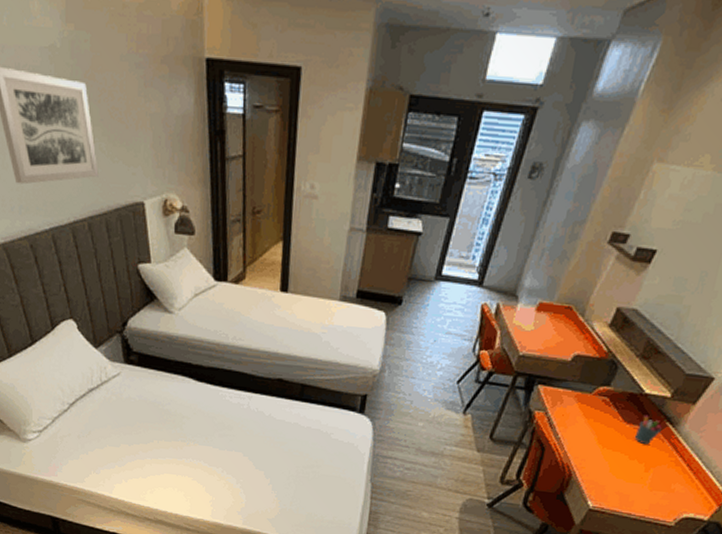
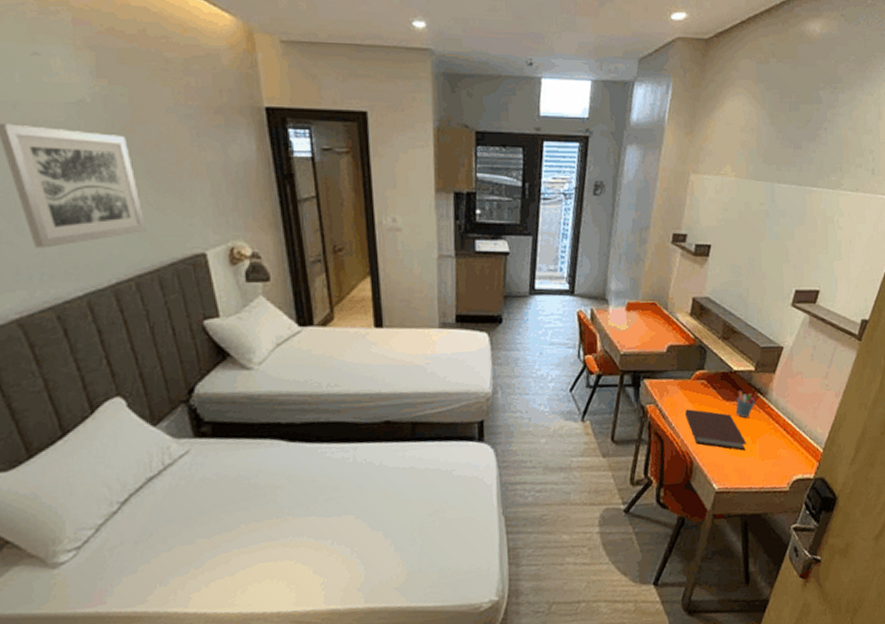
notebook: none [575,423,639,477] -> present [685,409,747,451]

